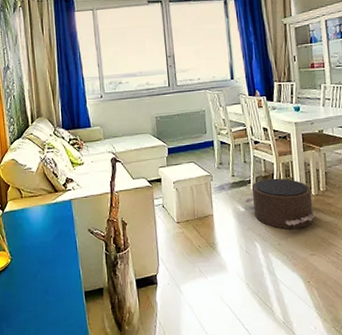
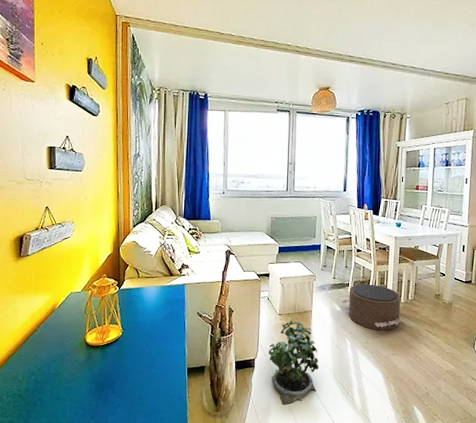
potted plant: none [170,227,230,324] -> present [268,320,320,405]

